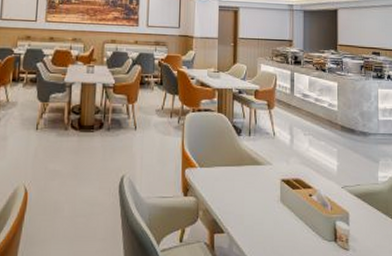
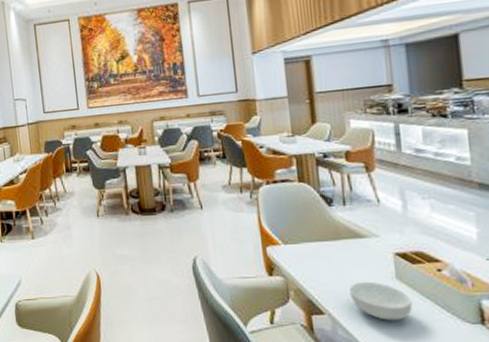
cereal bowl: none [245,203,290,239] -> present [349,281,413,321]

